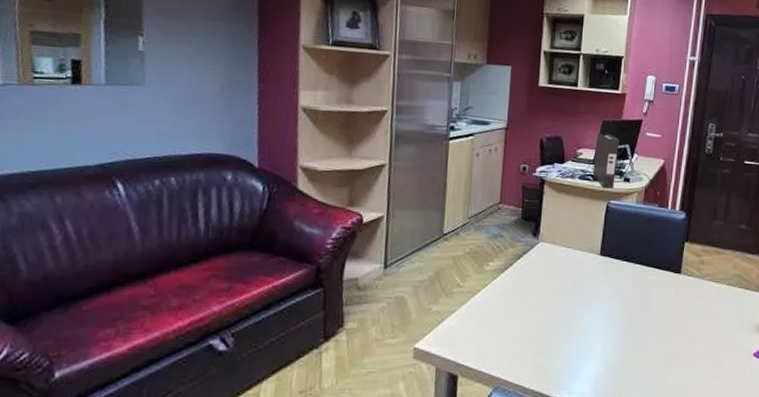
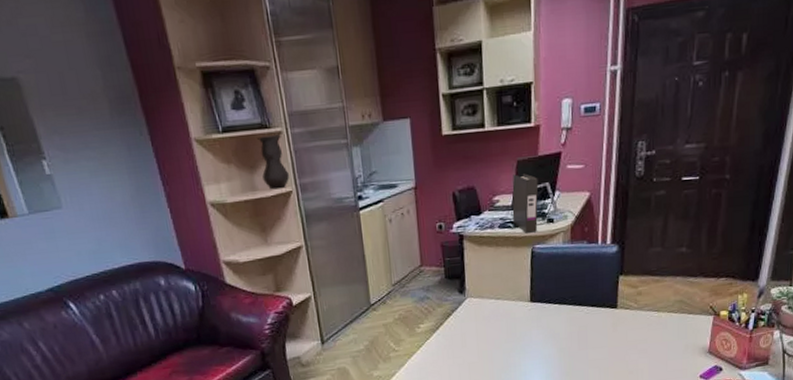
vase: none [361,55,388,106] -> present [257,135,289,190]

